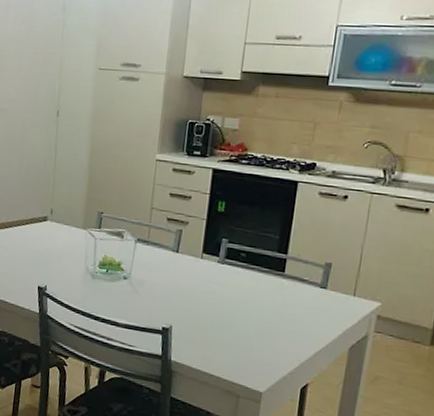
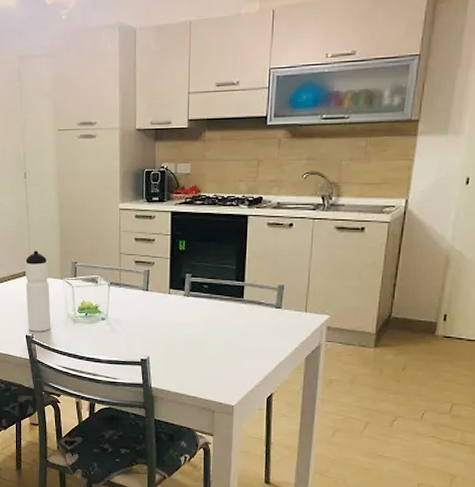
water bottle: none [41,195,72,285] -> present [25,250,51,332]

